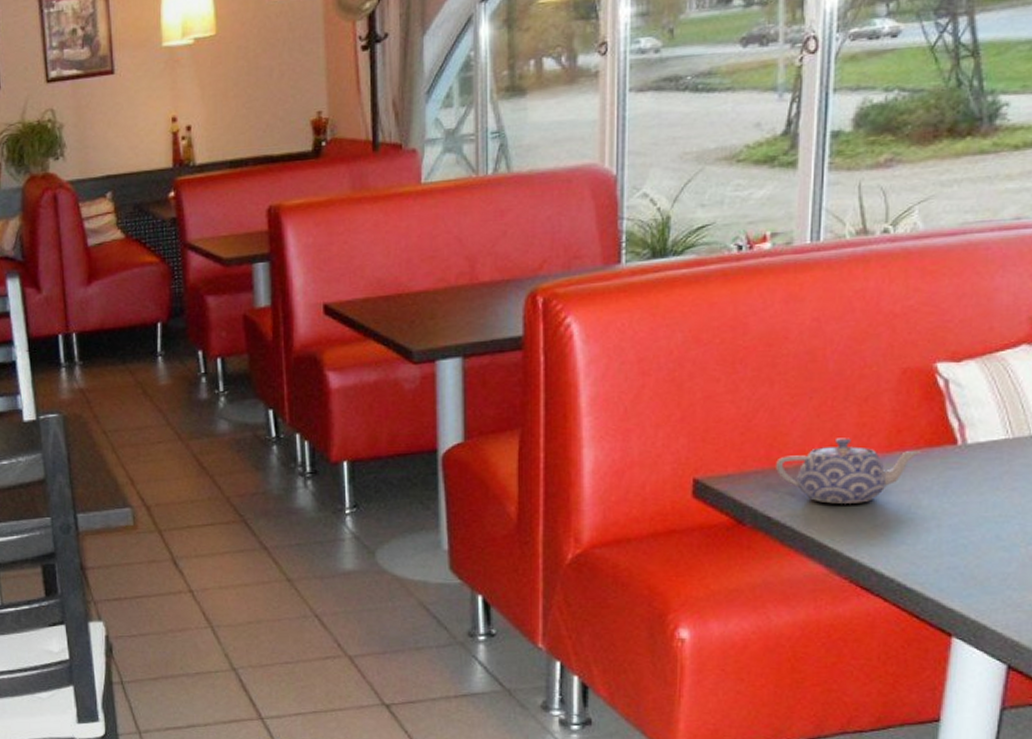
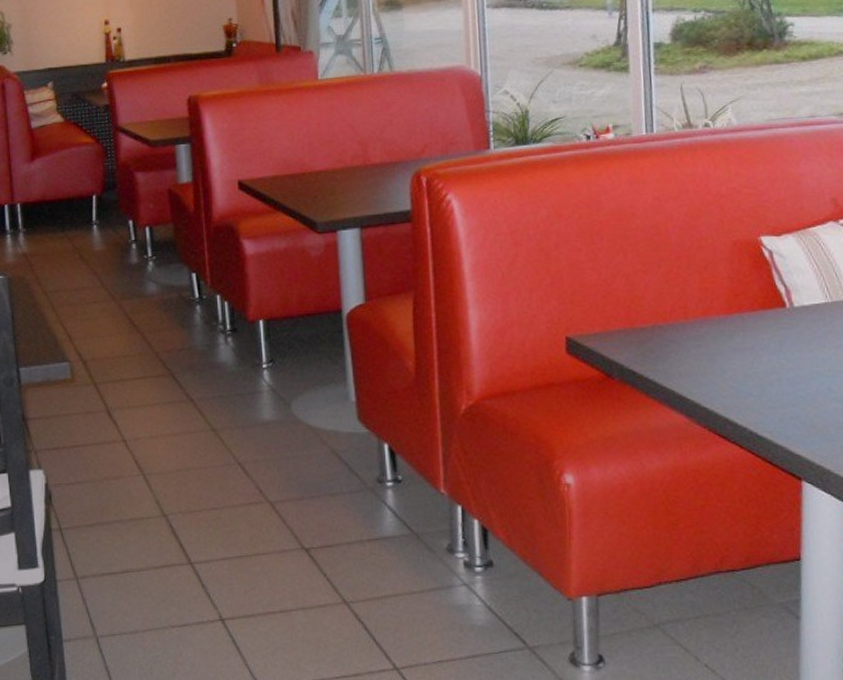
teapot: present [776,438,921,504] -> none [635,301,757,360]

